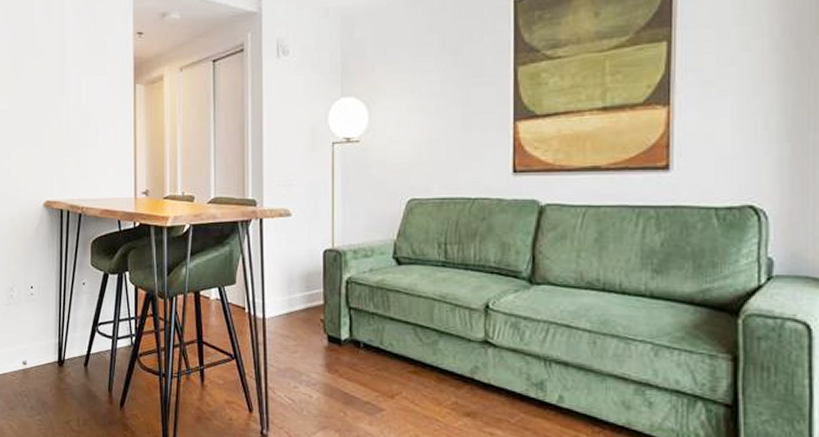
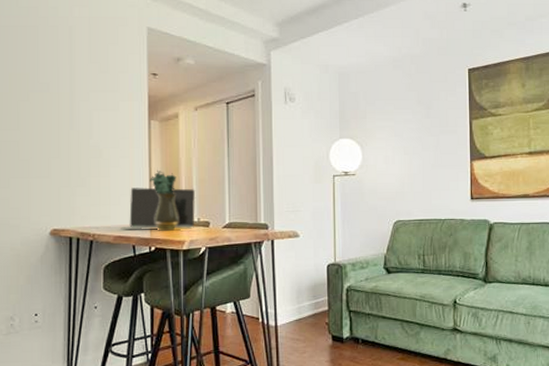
laptop: none [107,158,180,204] -> present [121,187,196,230]
vase: none [135,138,162,205] -> present [150,170,178,231]

